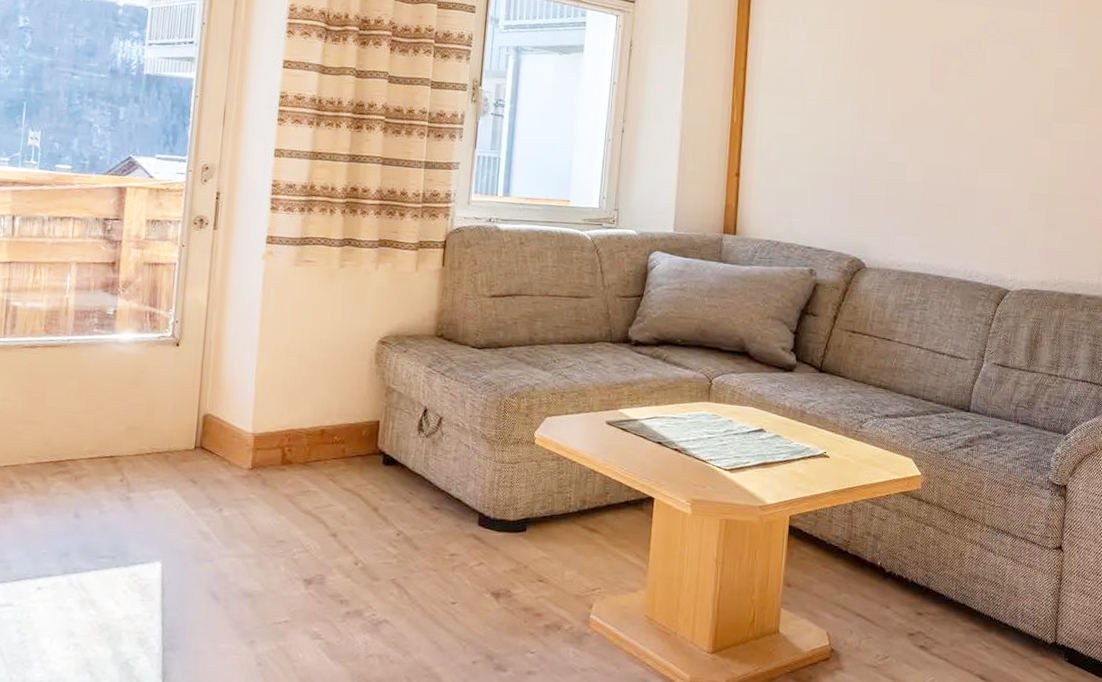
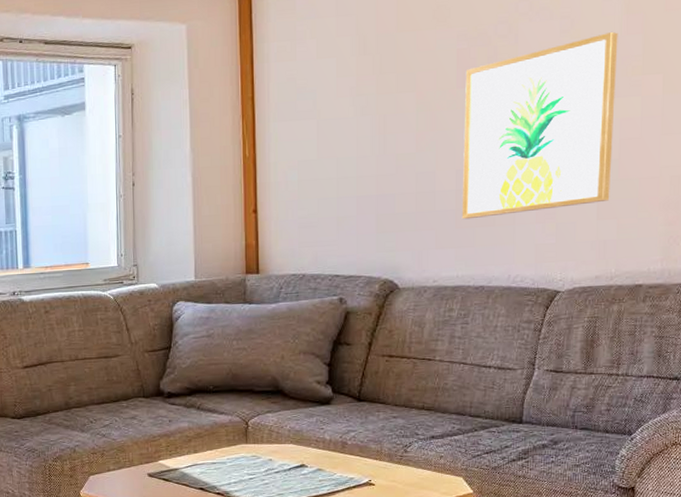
wall art: none [927,64,1070,214] -> present [461,31,618,220]

